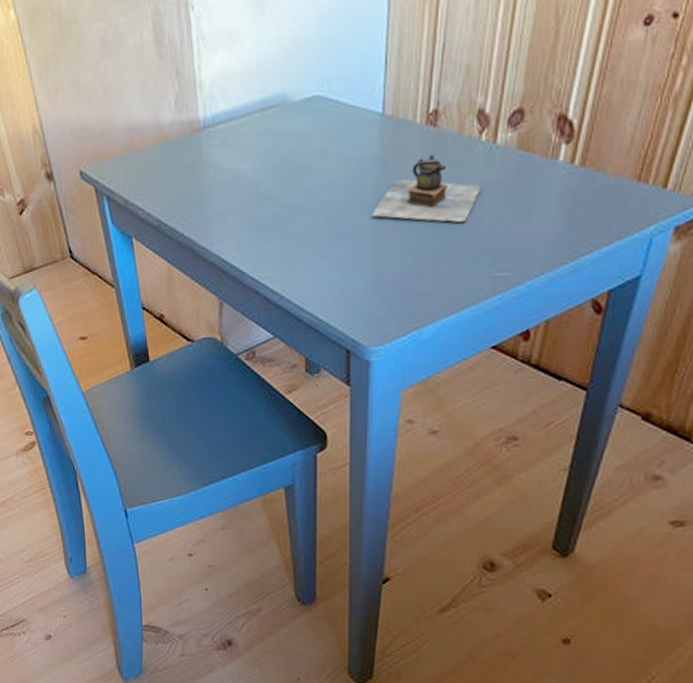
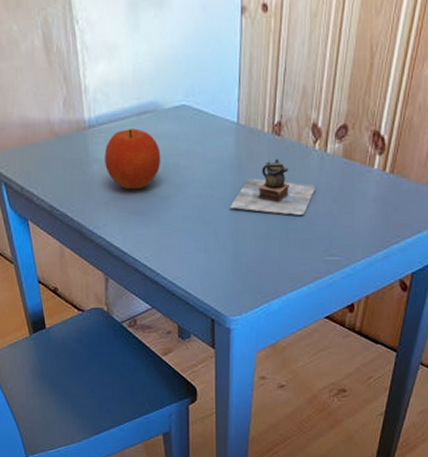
fruit: none [221,126,289,199] -> present [104,128,161,190]

